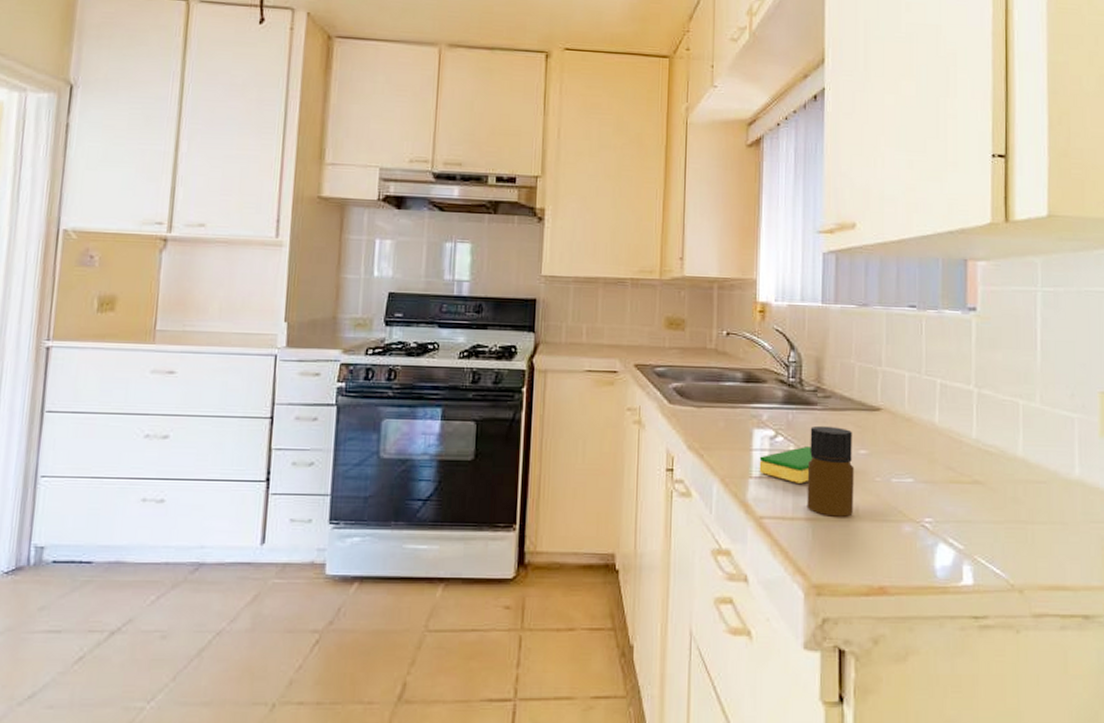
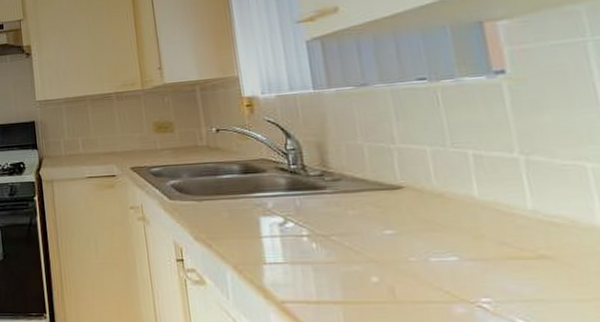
dish sponge: present [759,445,813,483] -> none [271,229,331,267]
bottle: present [807,425,854,517] -> none [322,208,388,299]

